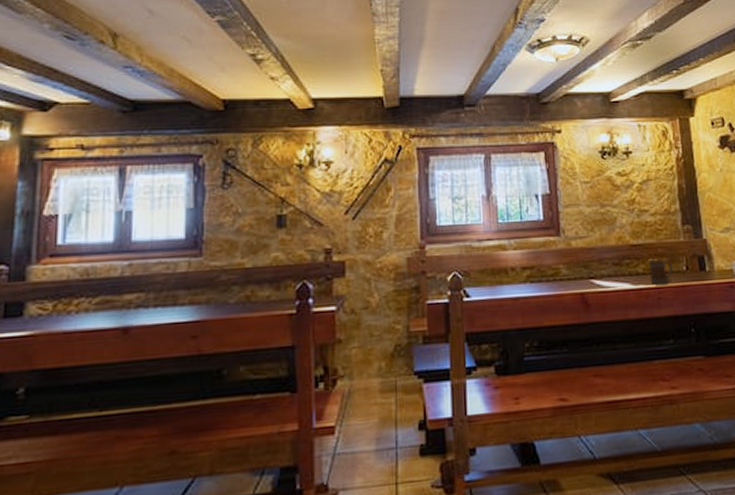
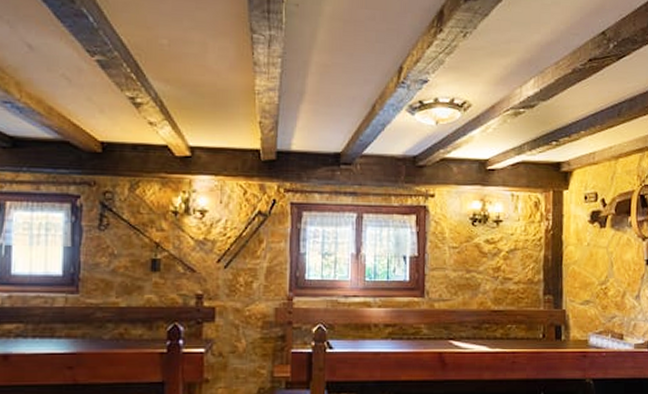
beer mug: present [648,259,674,286] -> none [506,326,531,351]

